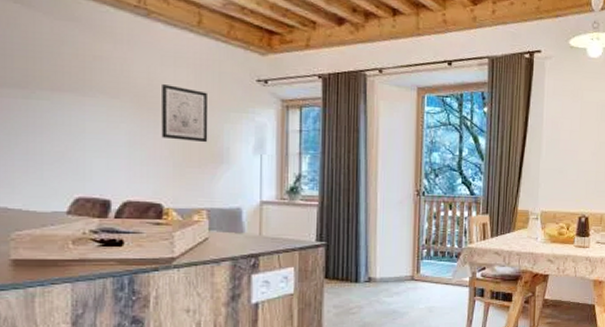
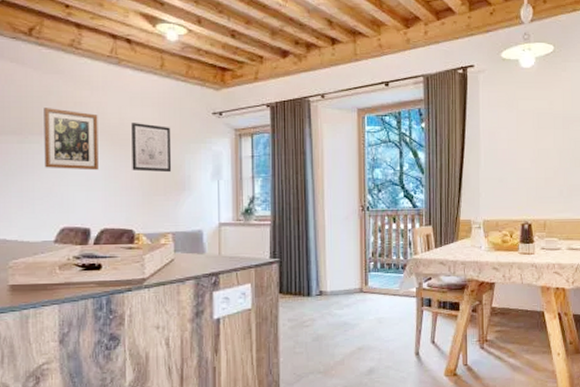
wall art: none [55,59,122,136] -> present [44,108,98,171]

